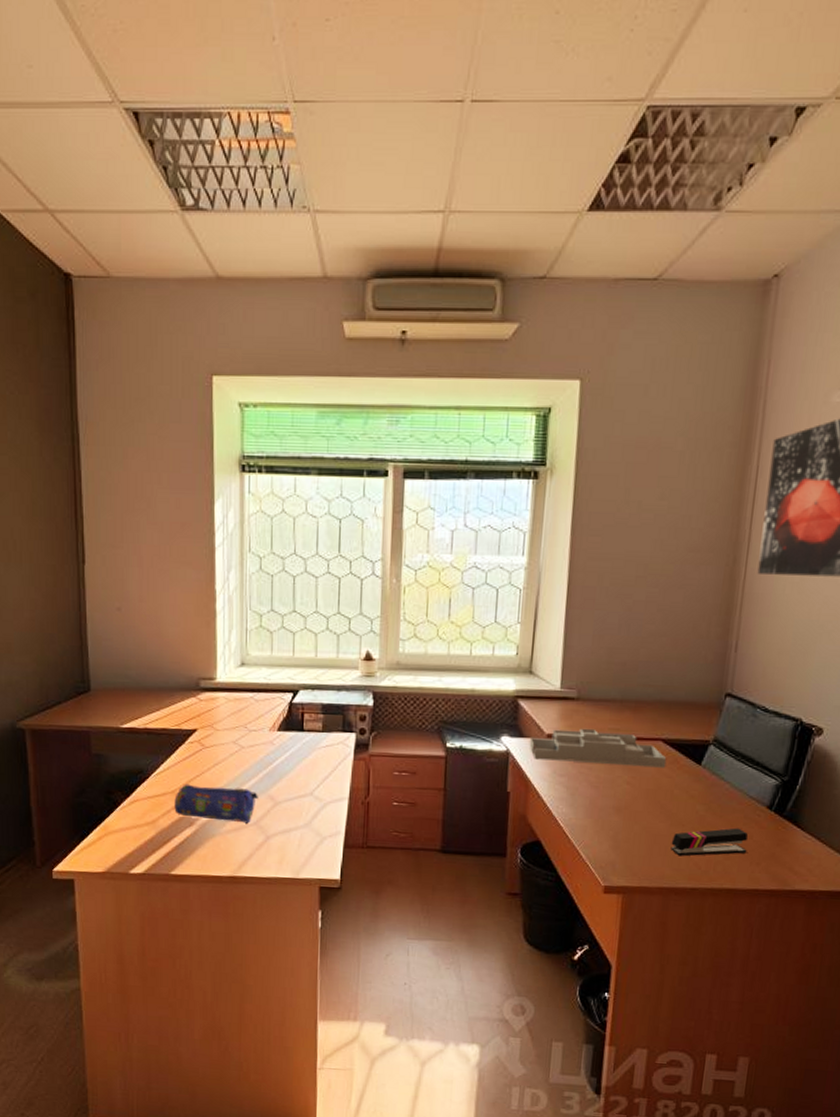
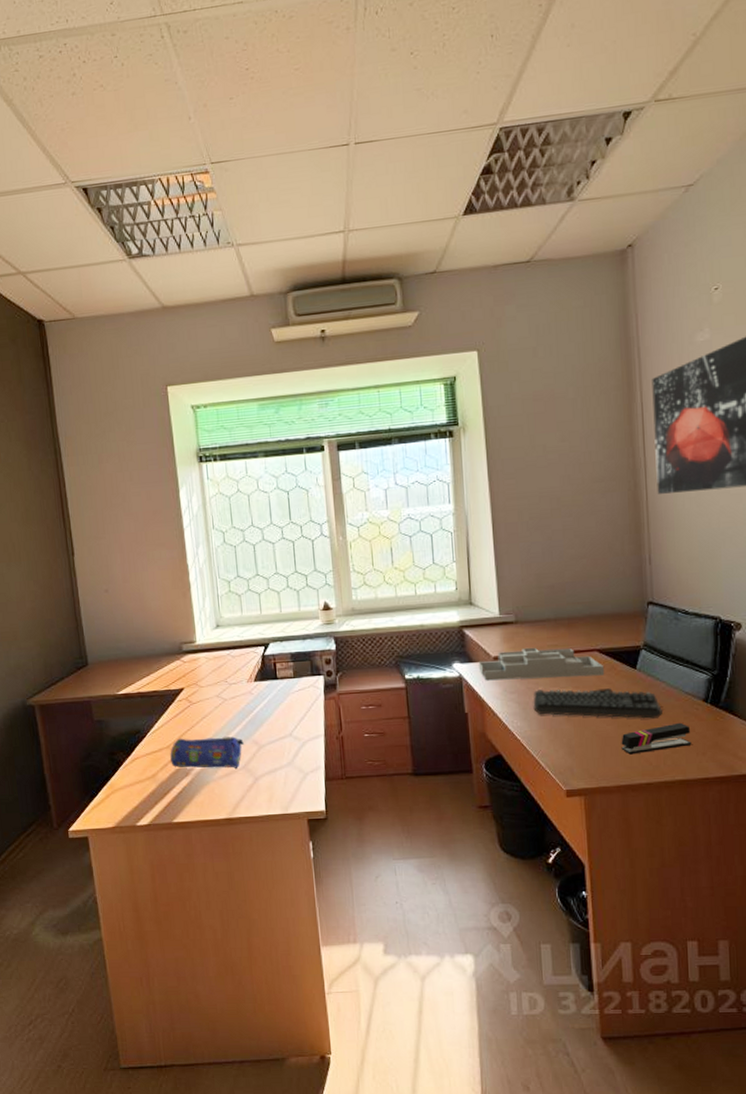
keyboard: none [582,775,722,821] -> present [533,688,662,719]

